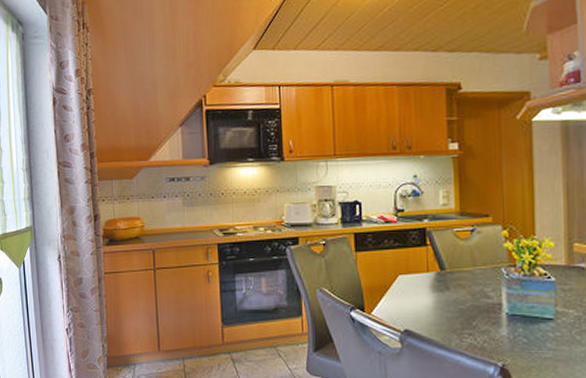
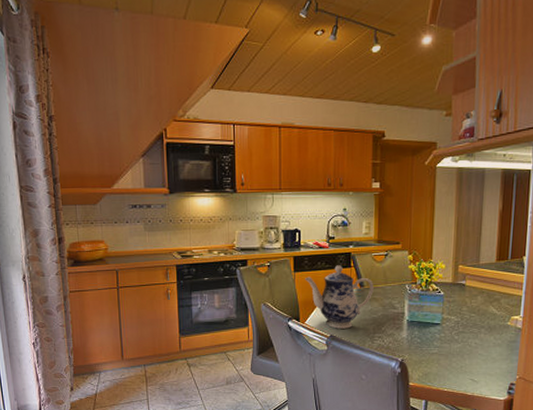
teapot: none [369,243,458,322] -> present [305,265,374,329]

